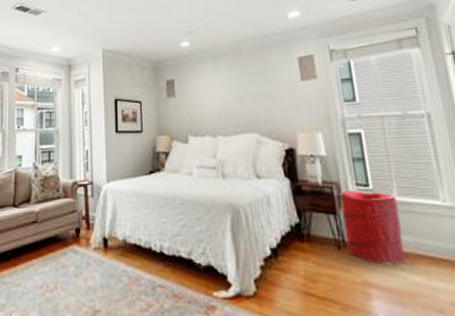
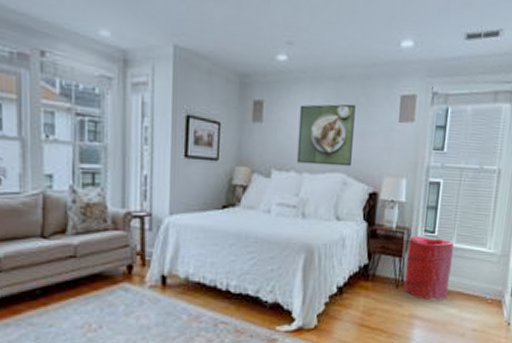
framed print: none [205,71,262,129] -> present [296,104,356,167]

